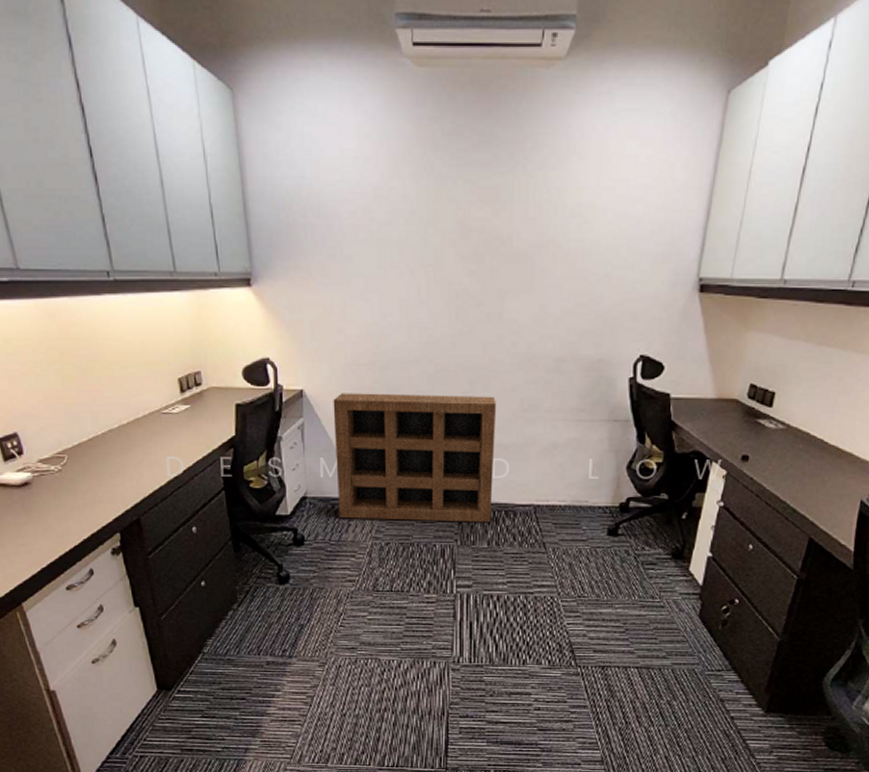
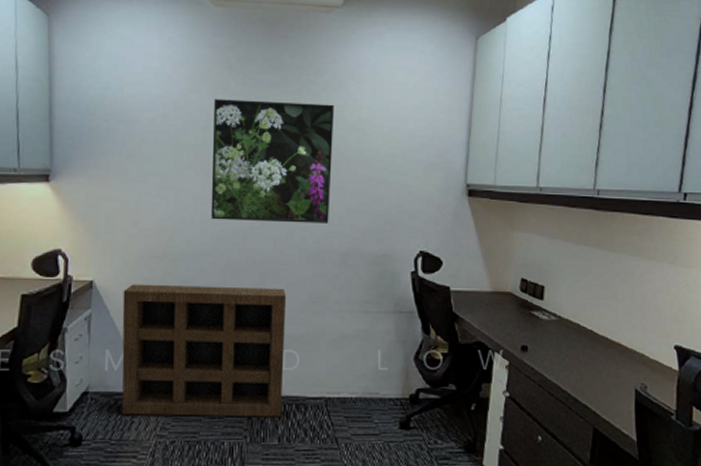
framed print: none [417,185,553,326] -> present [210,99,334,223]

